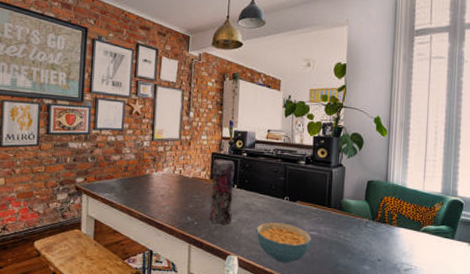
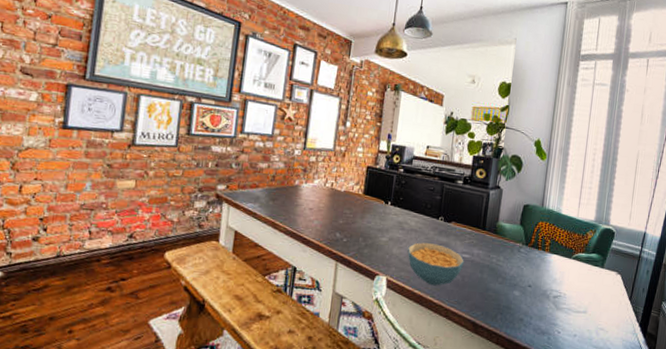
vase: present [209,159,235,225] -> none [359,173,390,243]

